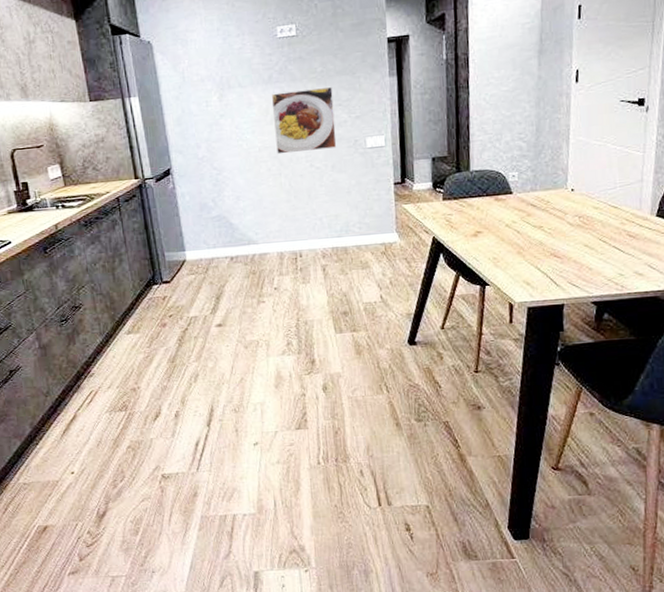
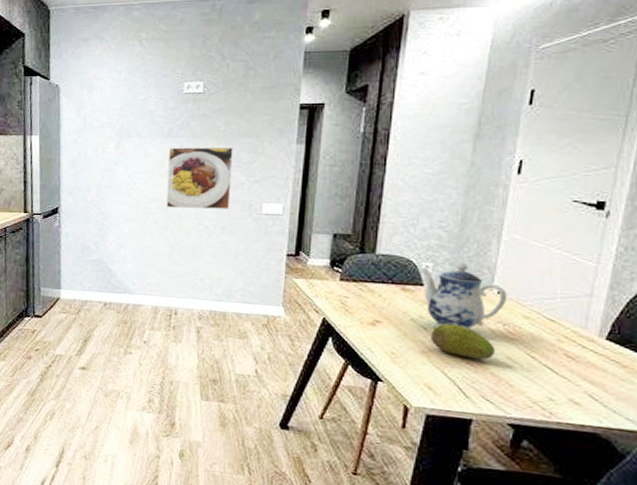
teapot: none [508,167,580,230] -> present [420,262,508,330]
fruit: none [523,223,575,251] -> present [430,323,495,360]

